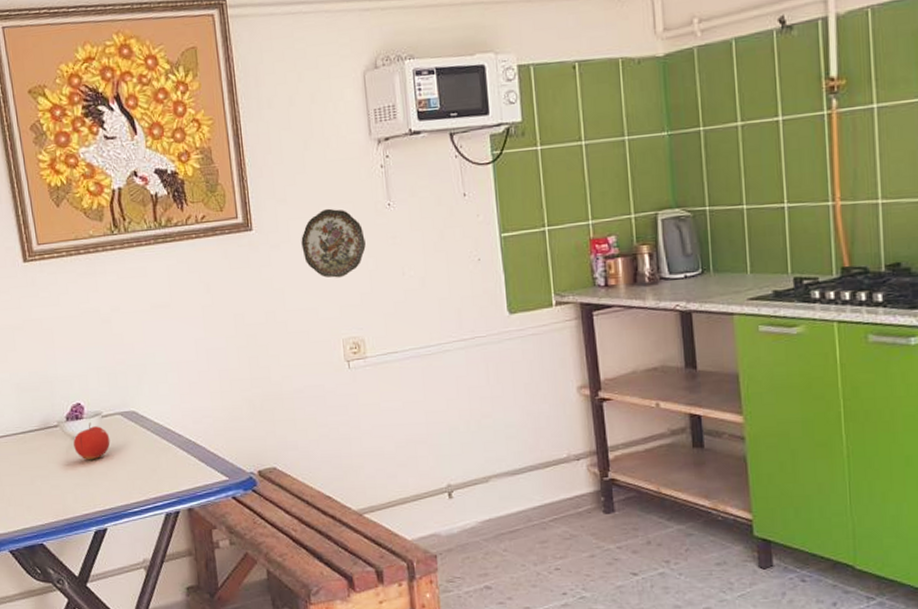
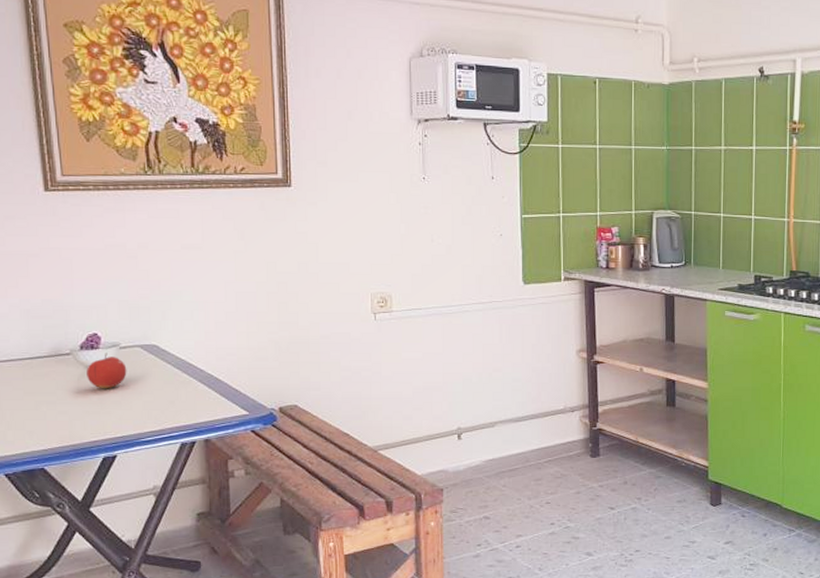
decorative plate: present [301,208,366,278] -> none [338,175,399,238]

